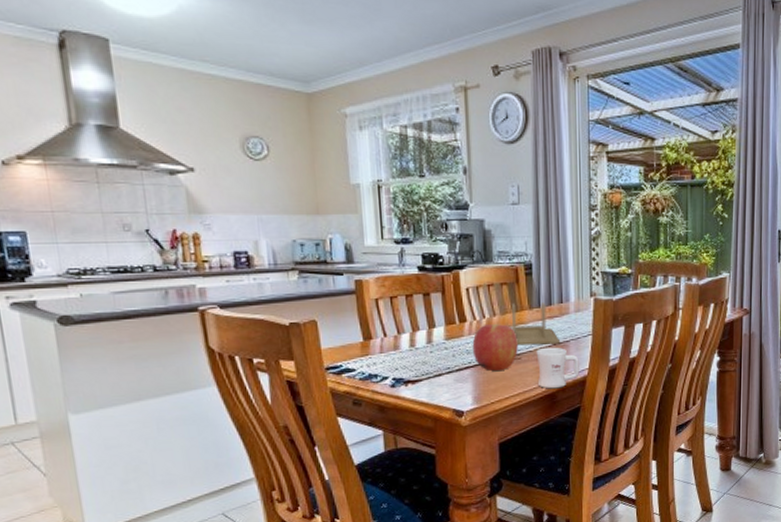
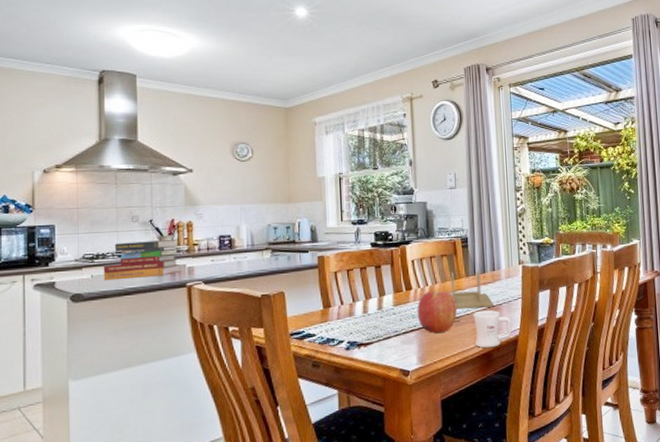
books: none [93,255,191,301] -> present [103,240,181,281]

